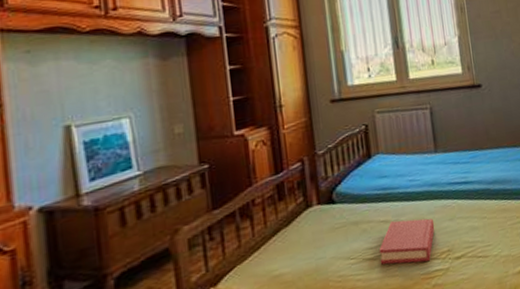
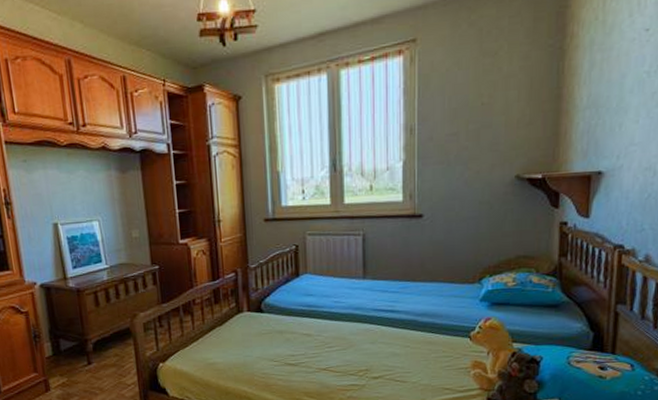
hardback book: present [378,218,435,265] -> none [299,336,355,376]

